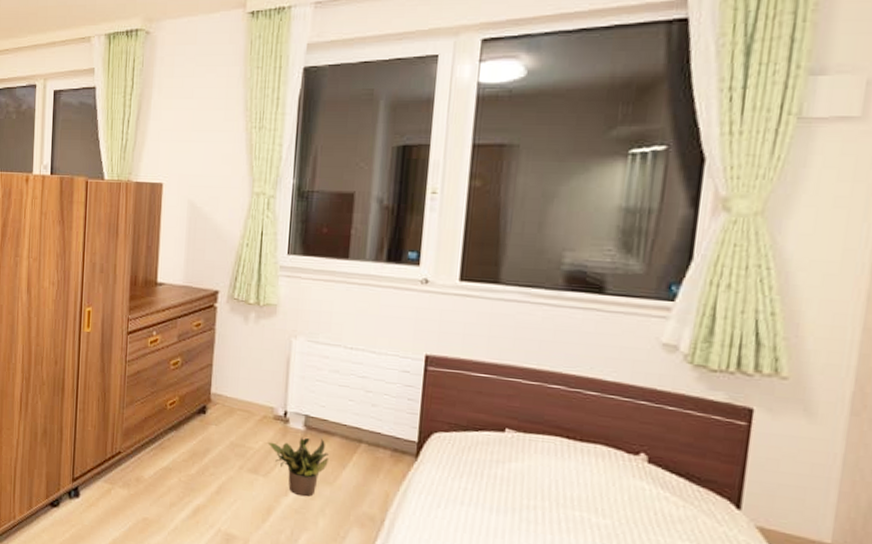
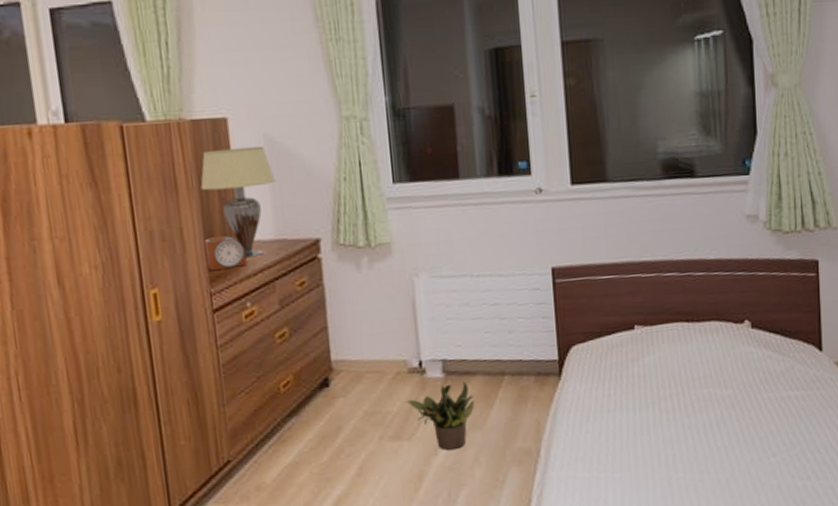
alarm clock: none [129,275,159,303] -> present [204,235,247,272]
lampshade: none [134,207,192,297] -> present [200,146,276,259]

